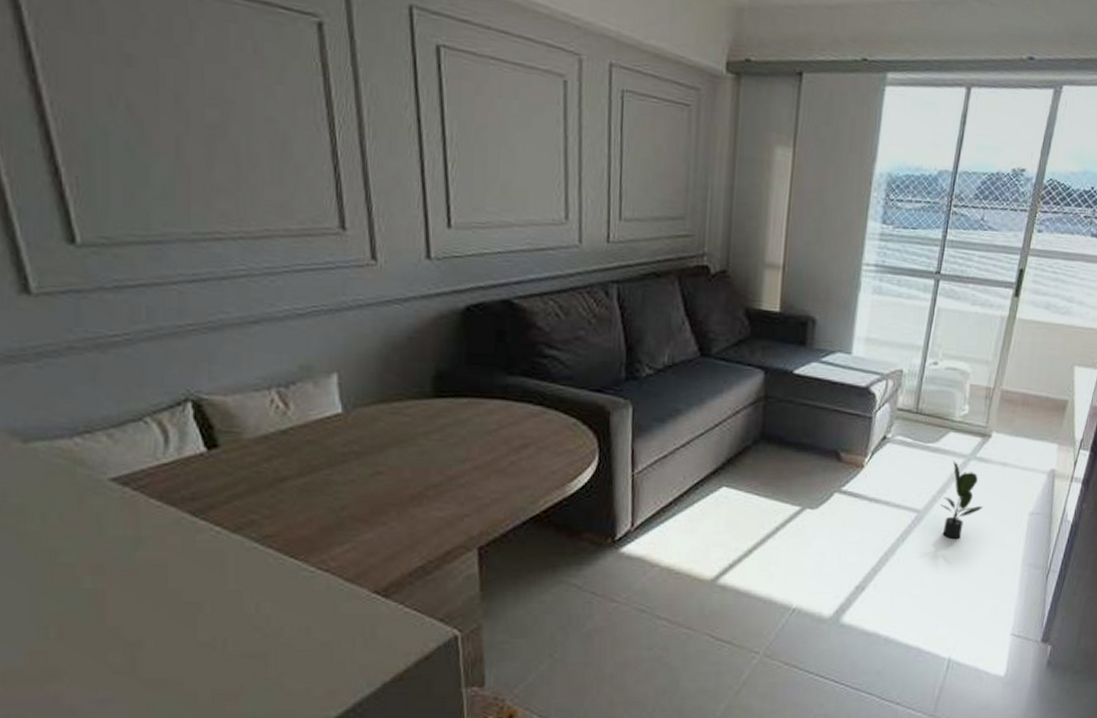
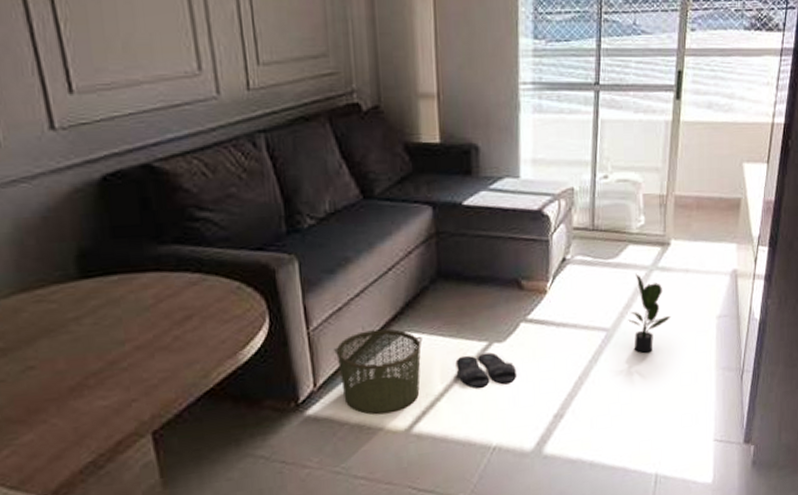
basket: none [654,480,739,562] -> present [334,328,423,415]
slippers: none [766,517,824,550] -> present [456,352,516,388]

